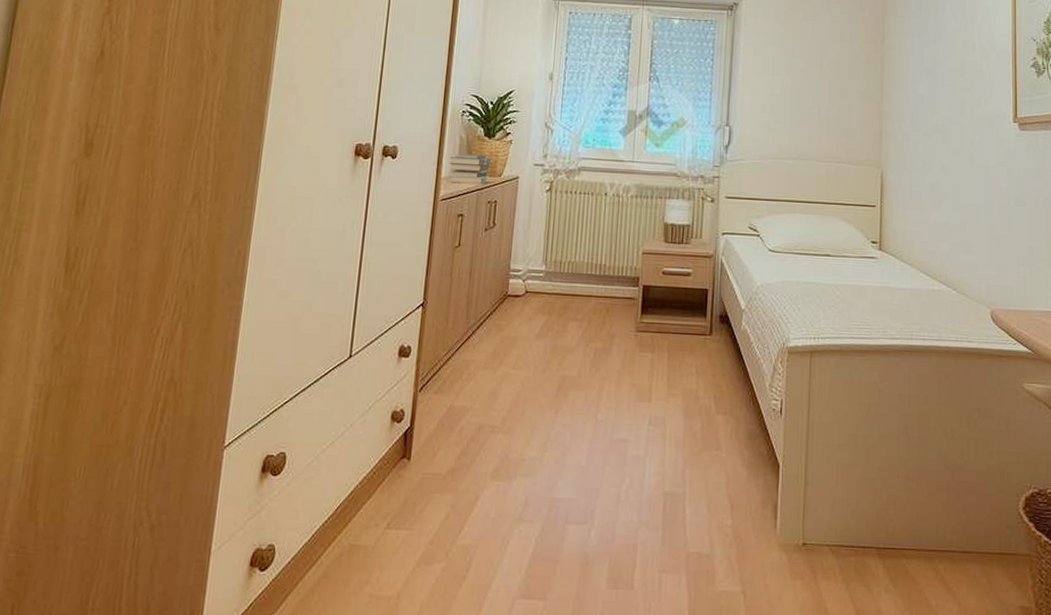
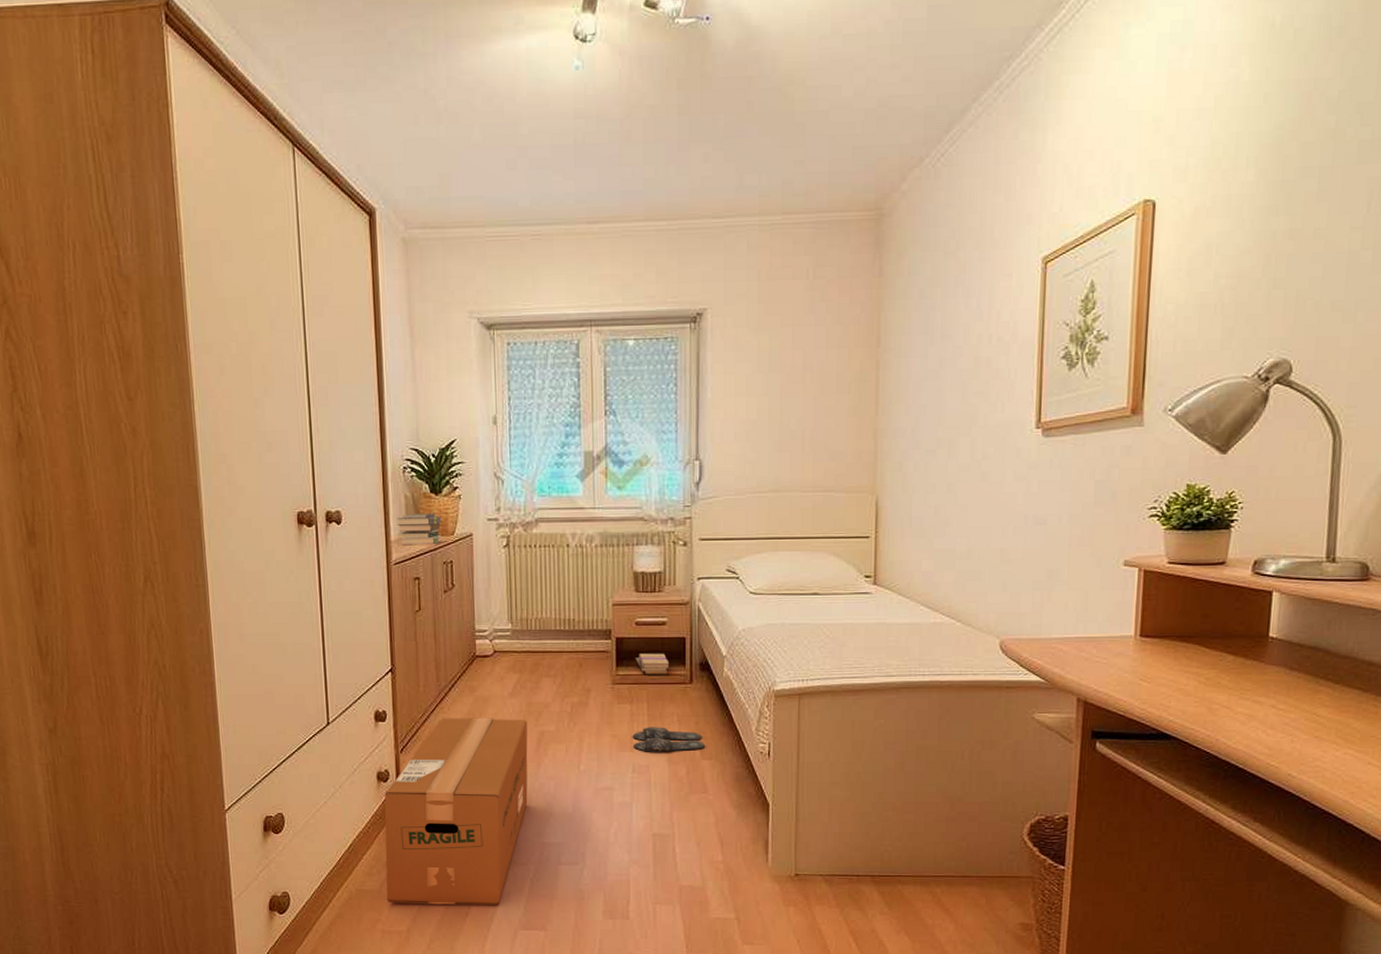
box: none [380,357,550,569] -> present [384,718,528,906]
slippers: none [651,377,720,405] -> present [632,727,705,752]
books: none [659,302,692,326] -> present [635,653,670,675]

